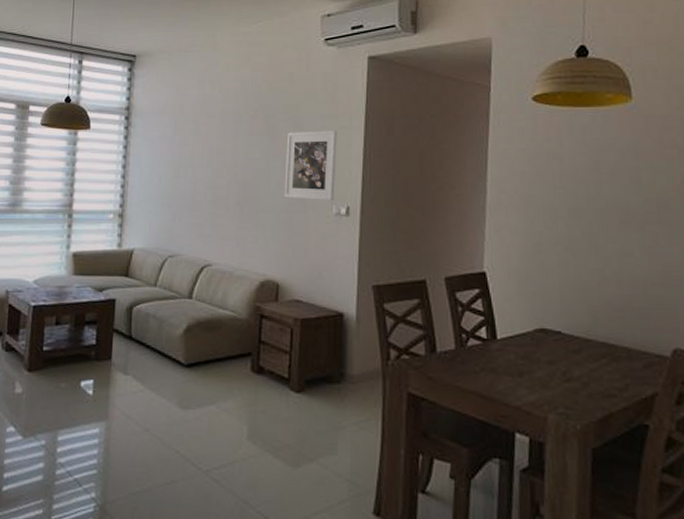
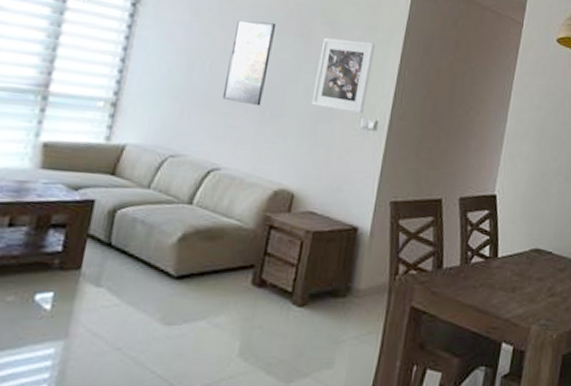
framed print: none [205,125,244,204] -> present [222,20,277,106]

